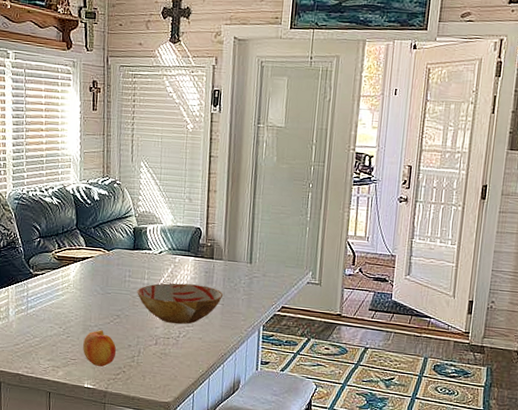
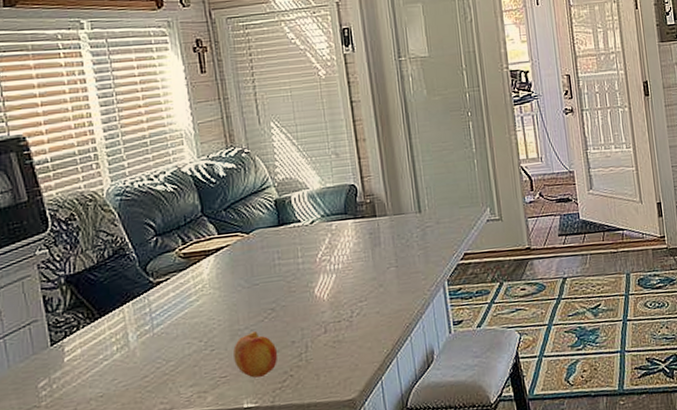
bowl: present [137,283,224,325] -> none [291,249,396,304]

